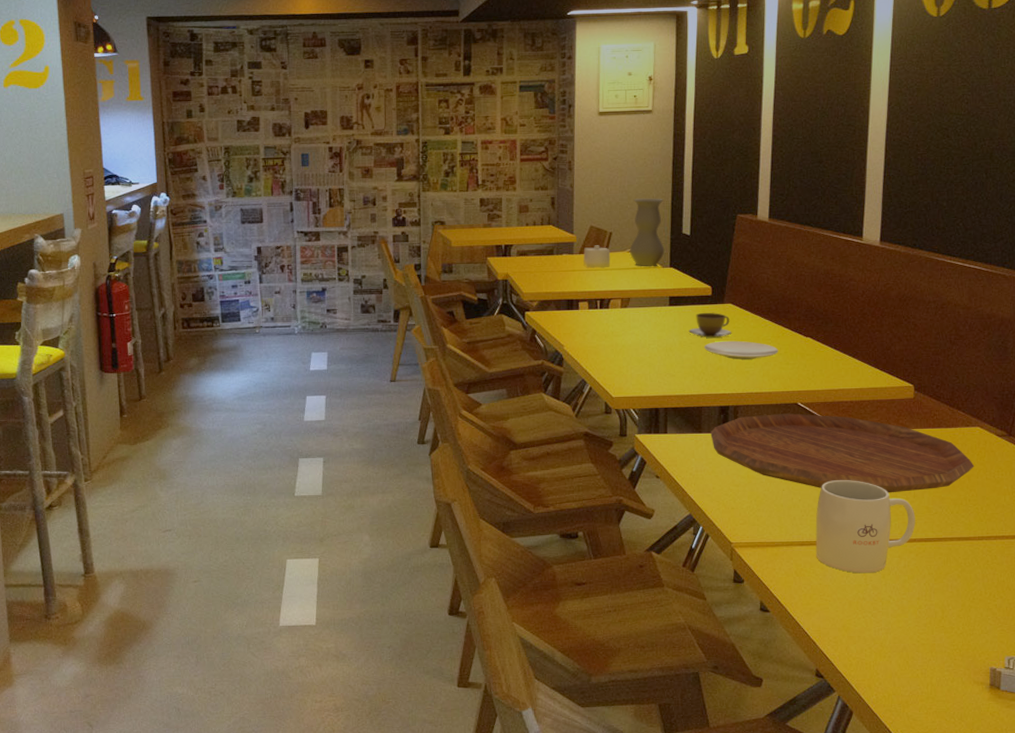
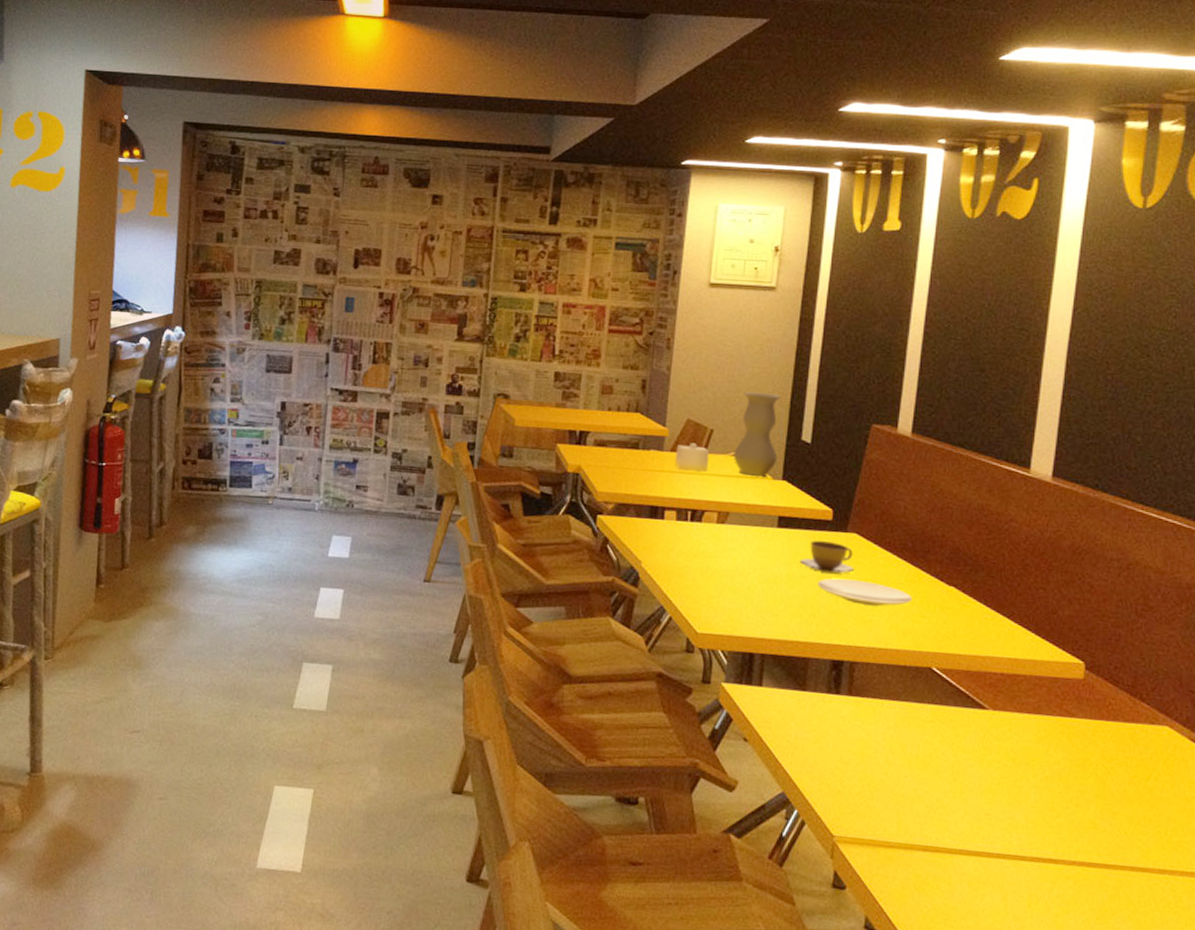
tray: present [710,413,975,493] -> none [817,676,1159,800]
mug: present [815,480,916,574] -> none [942,772,1077,899]

